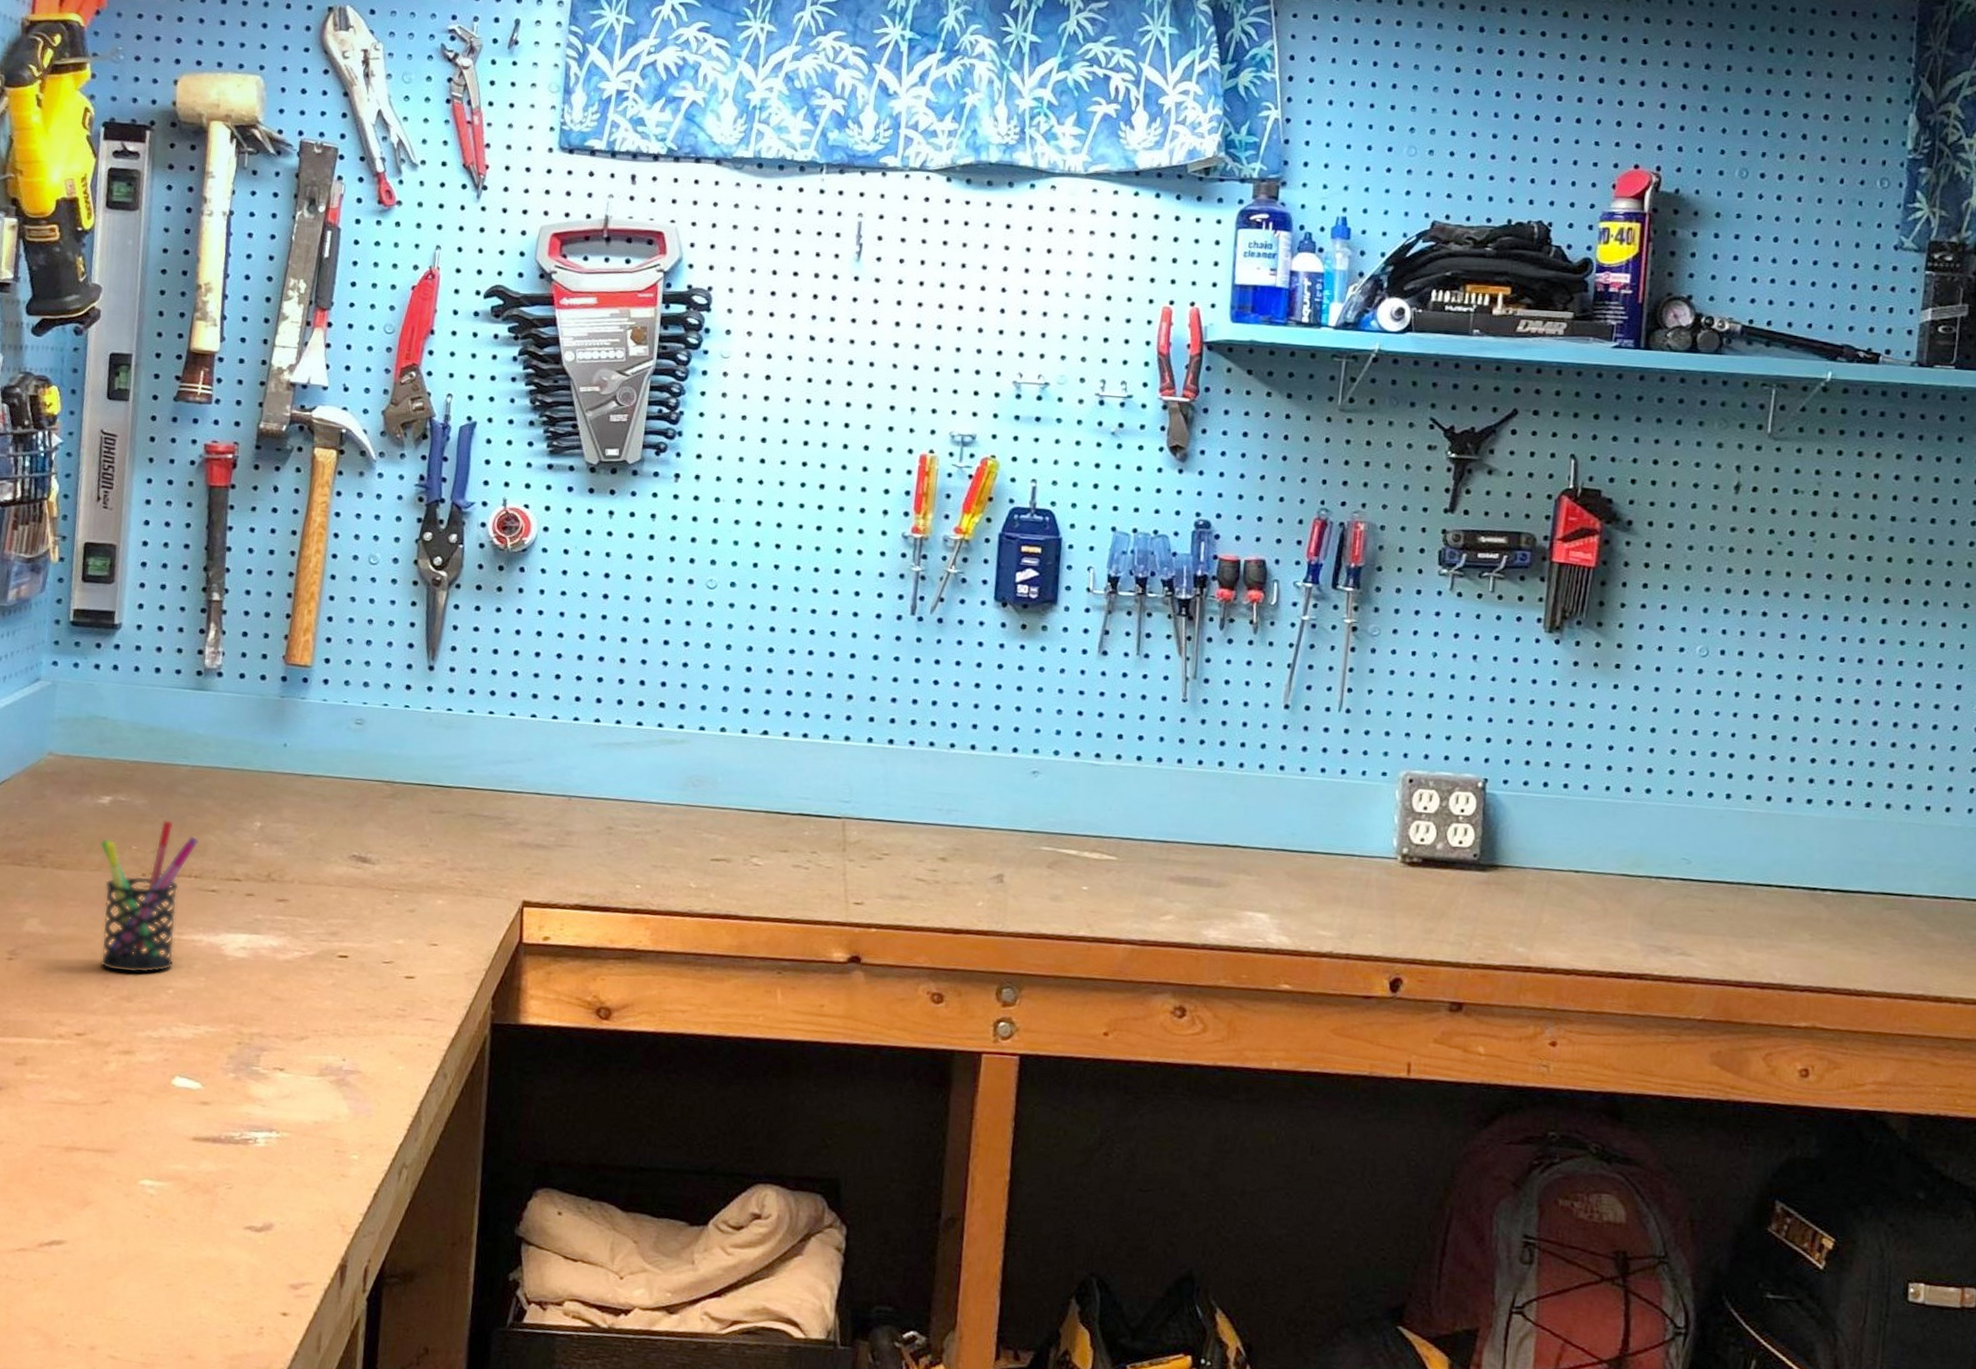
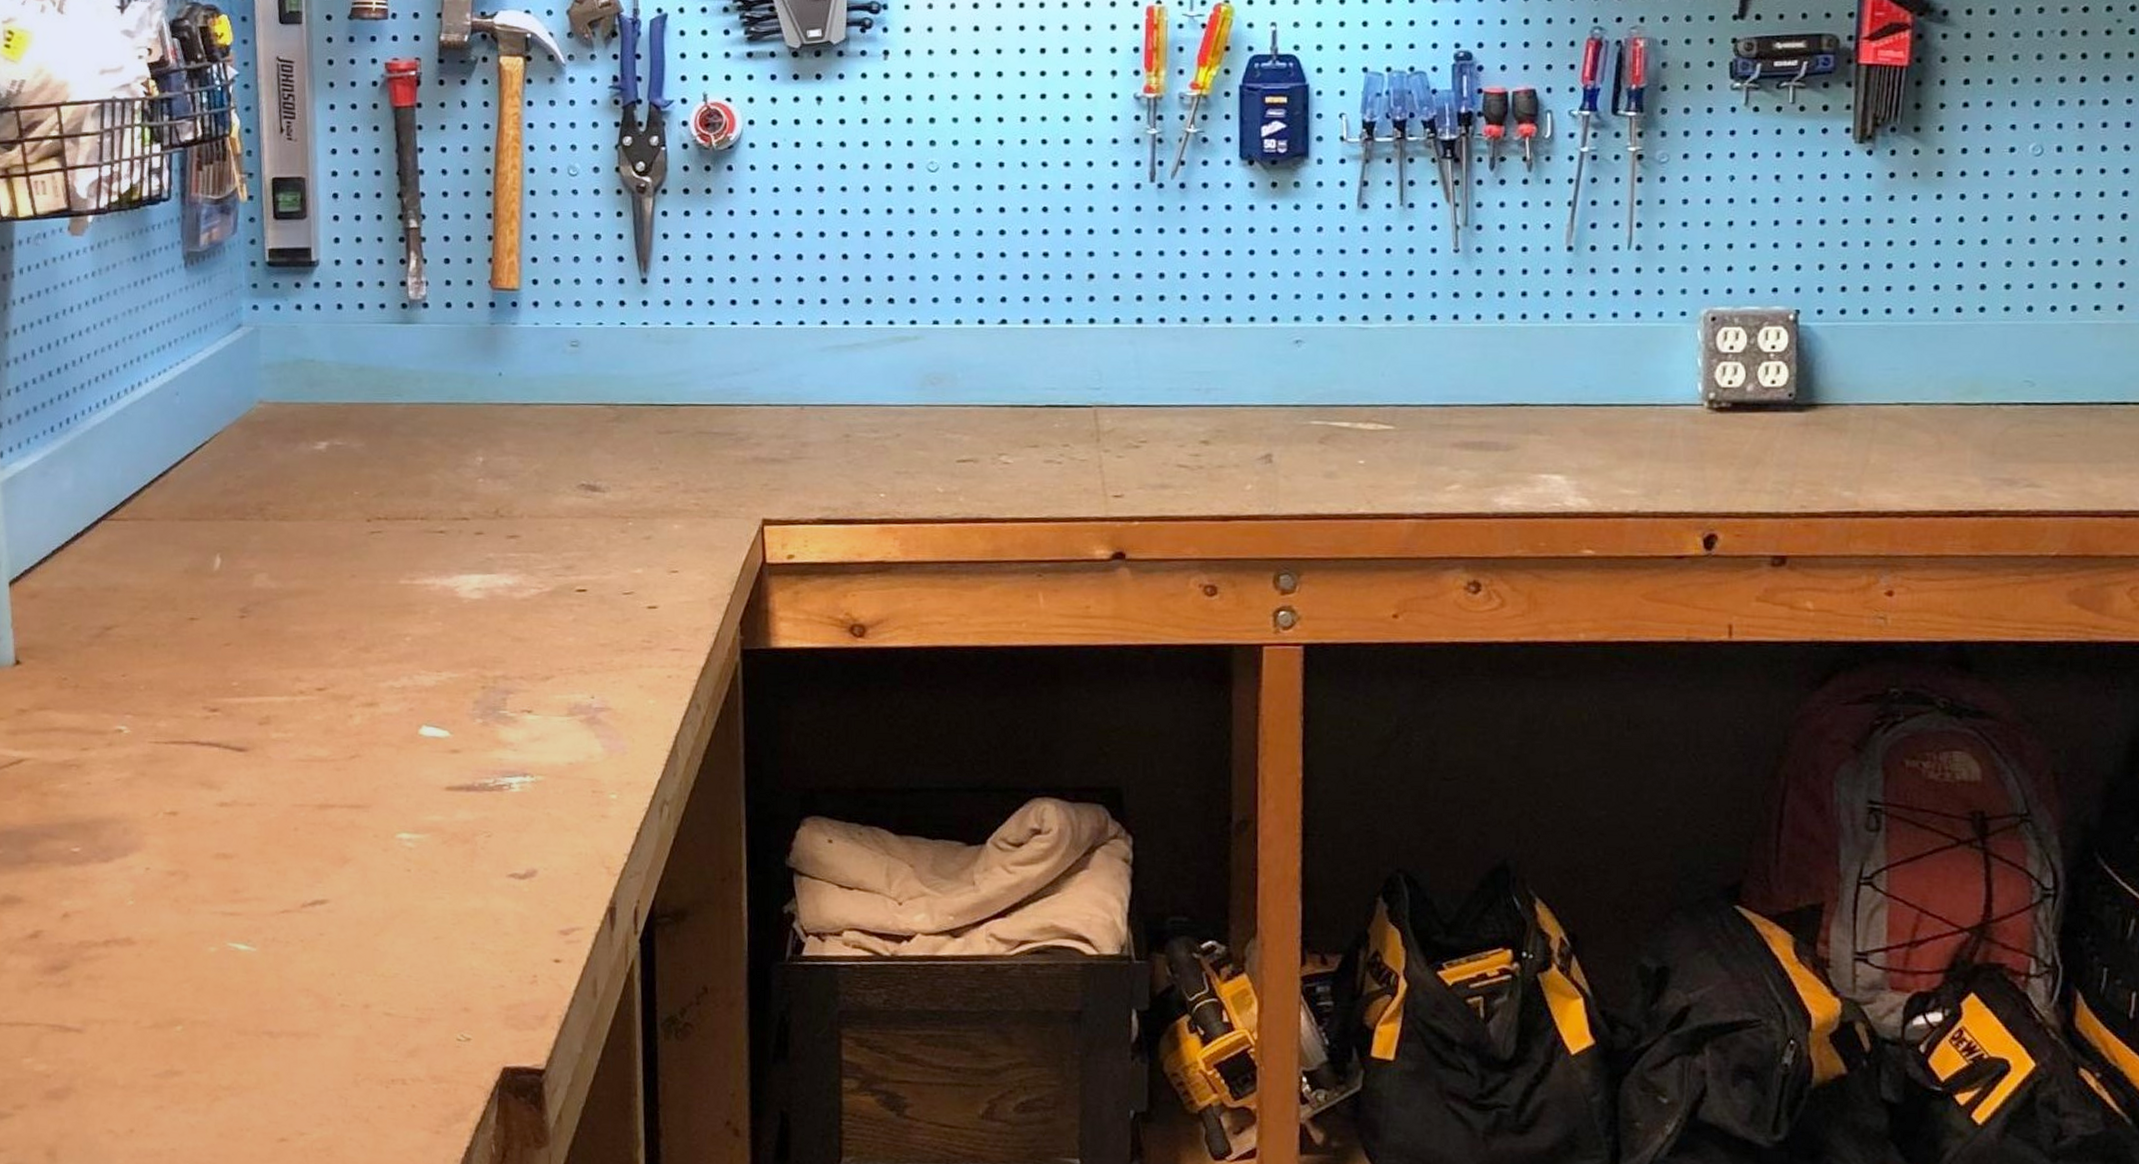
pen holder: present [100,819,199,974] -> none [321,461,422,623]

